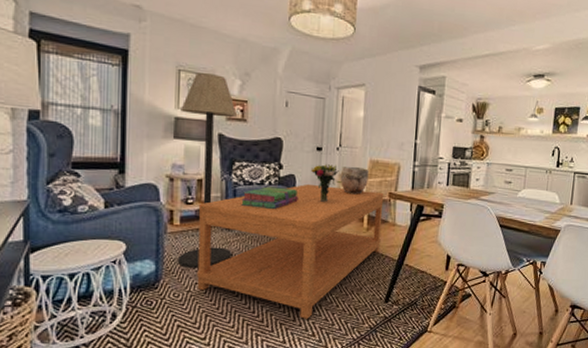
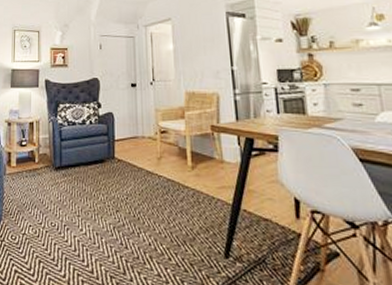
floor lamp: present [178,72,238,268] -> none [15,29,60,210]
coffee table: present [197,183,384,319] -> none [31,120,210,273]
stack of books: present [241,186,299,209] -> none [66,126,118,148]
bouquet: present [311,164,342,202] -> none [128,100,160,139]
ceramic vessel: present [340,166,369,195] -> none [156,100,186,129]

